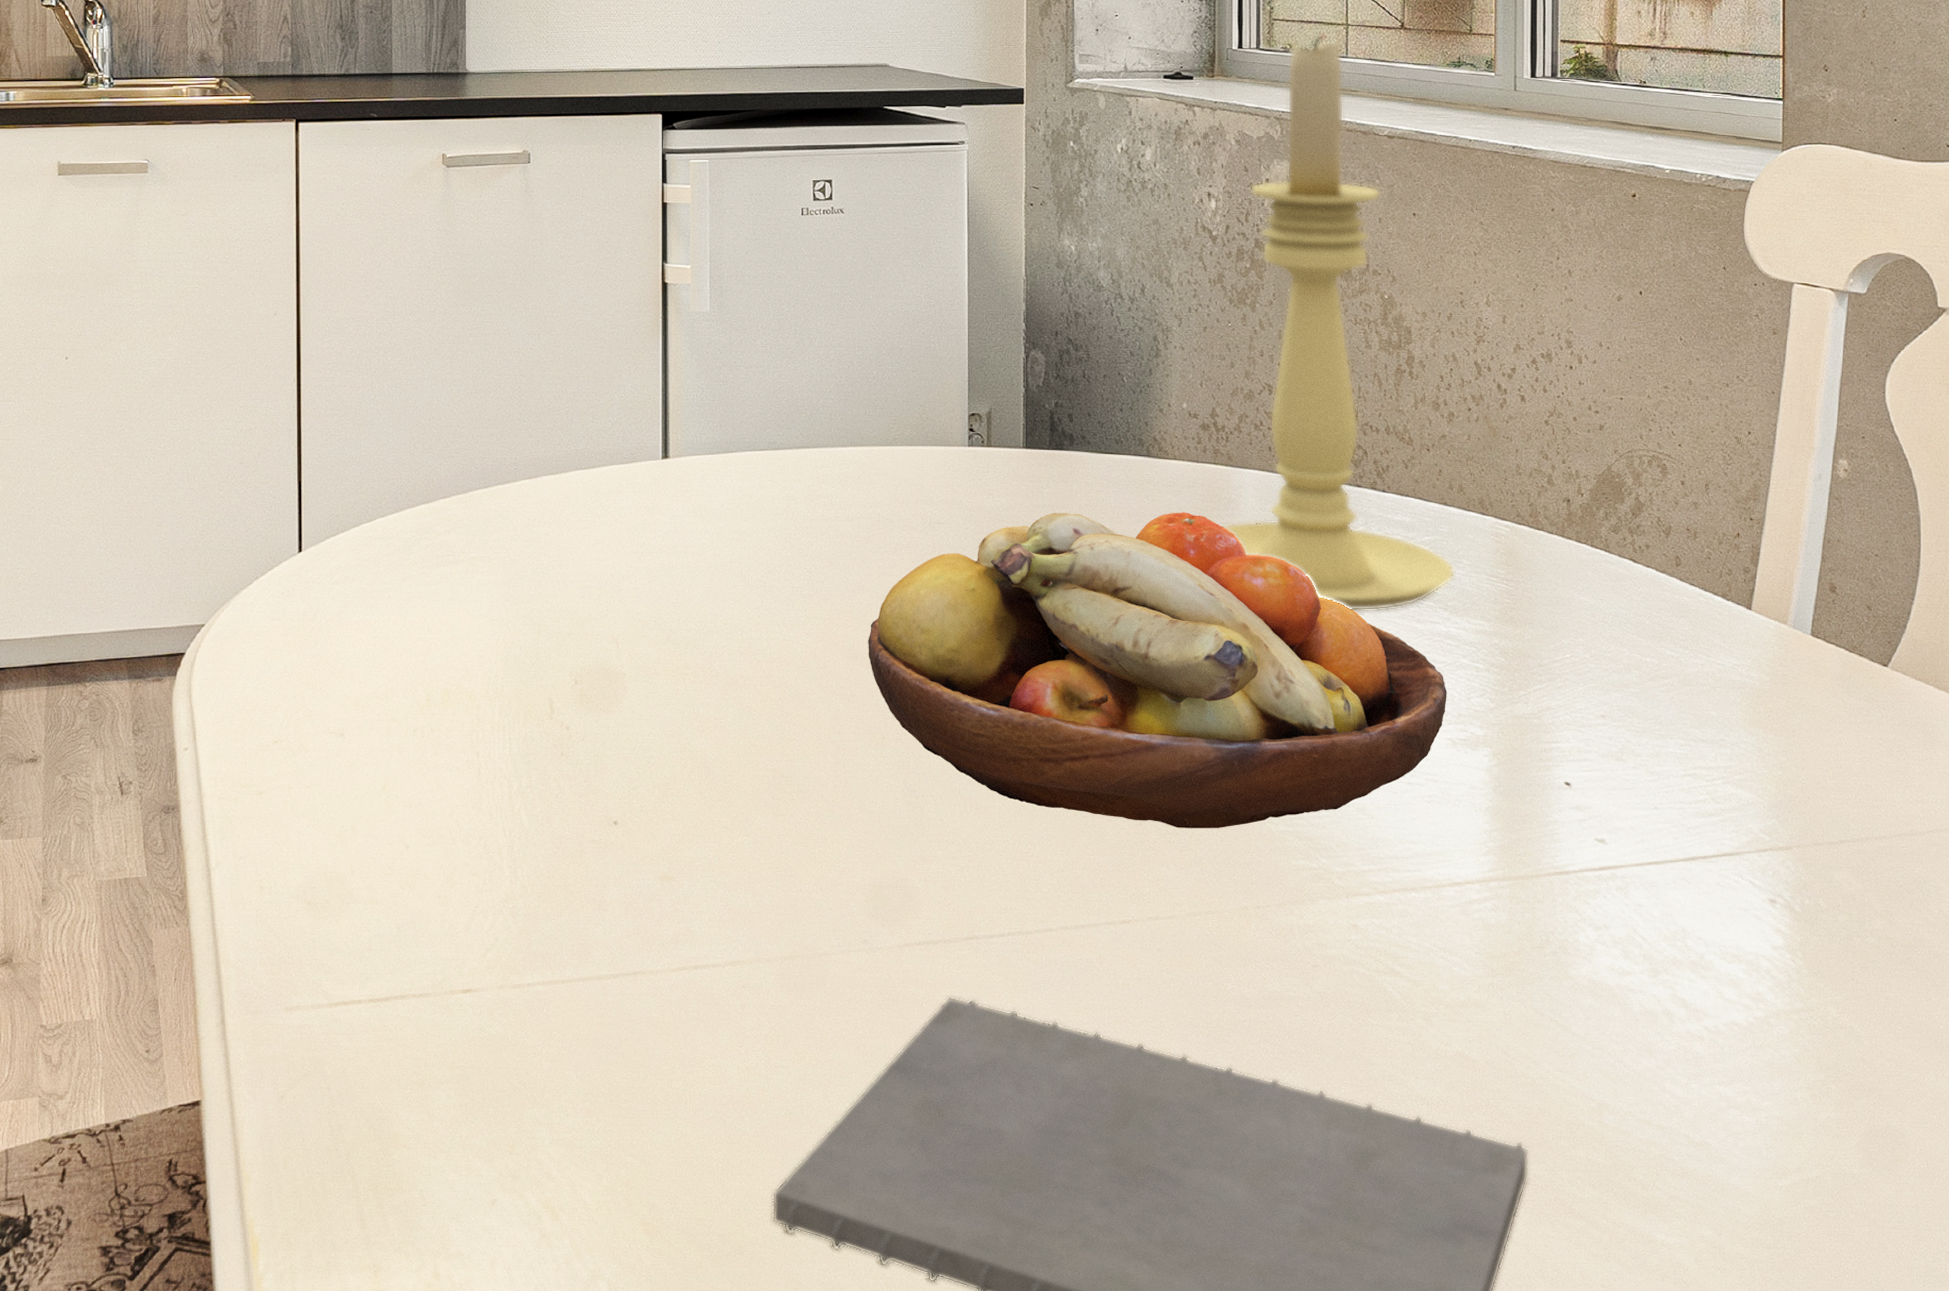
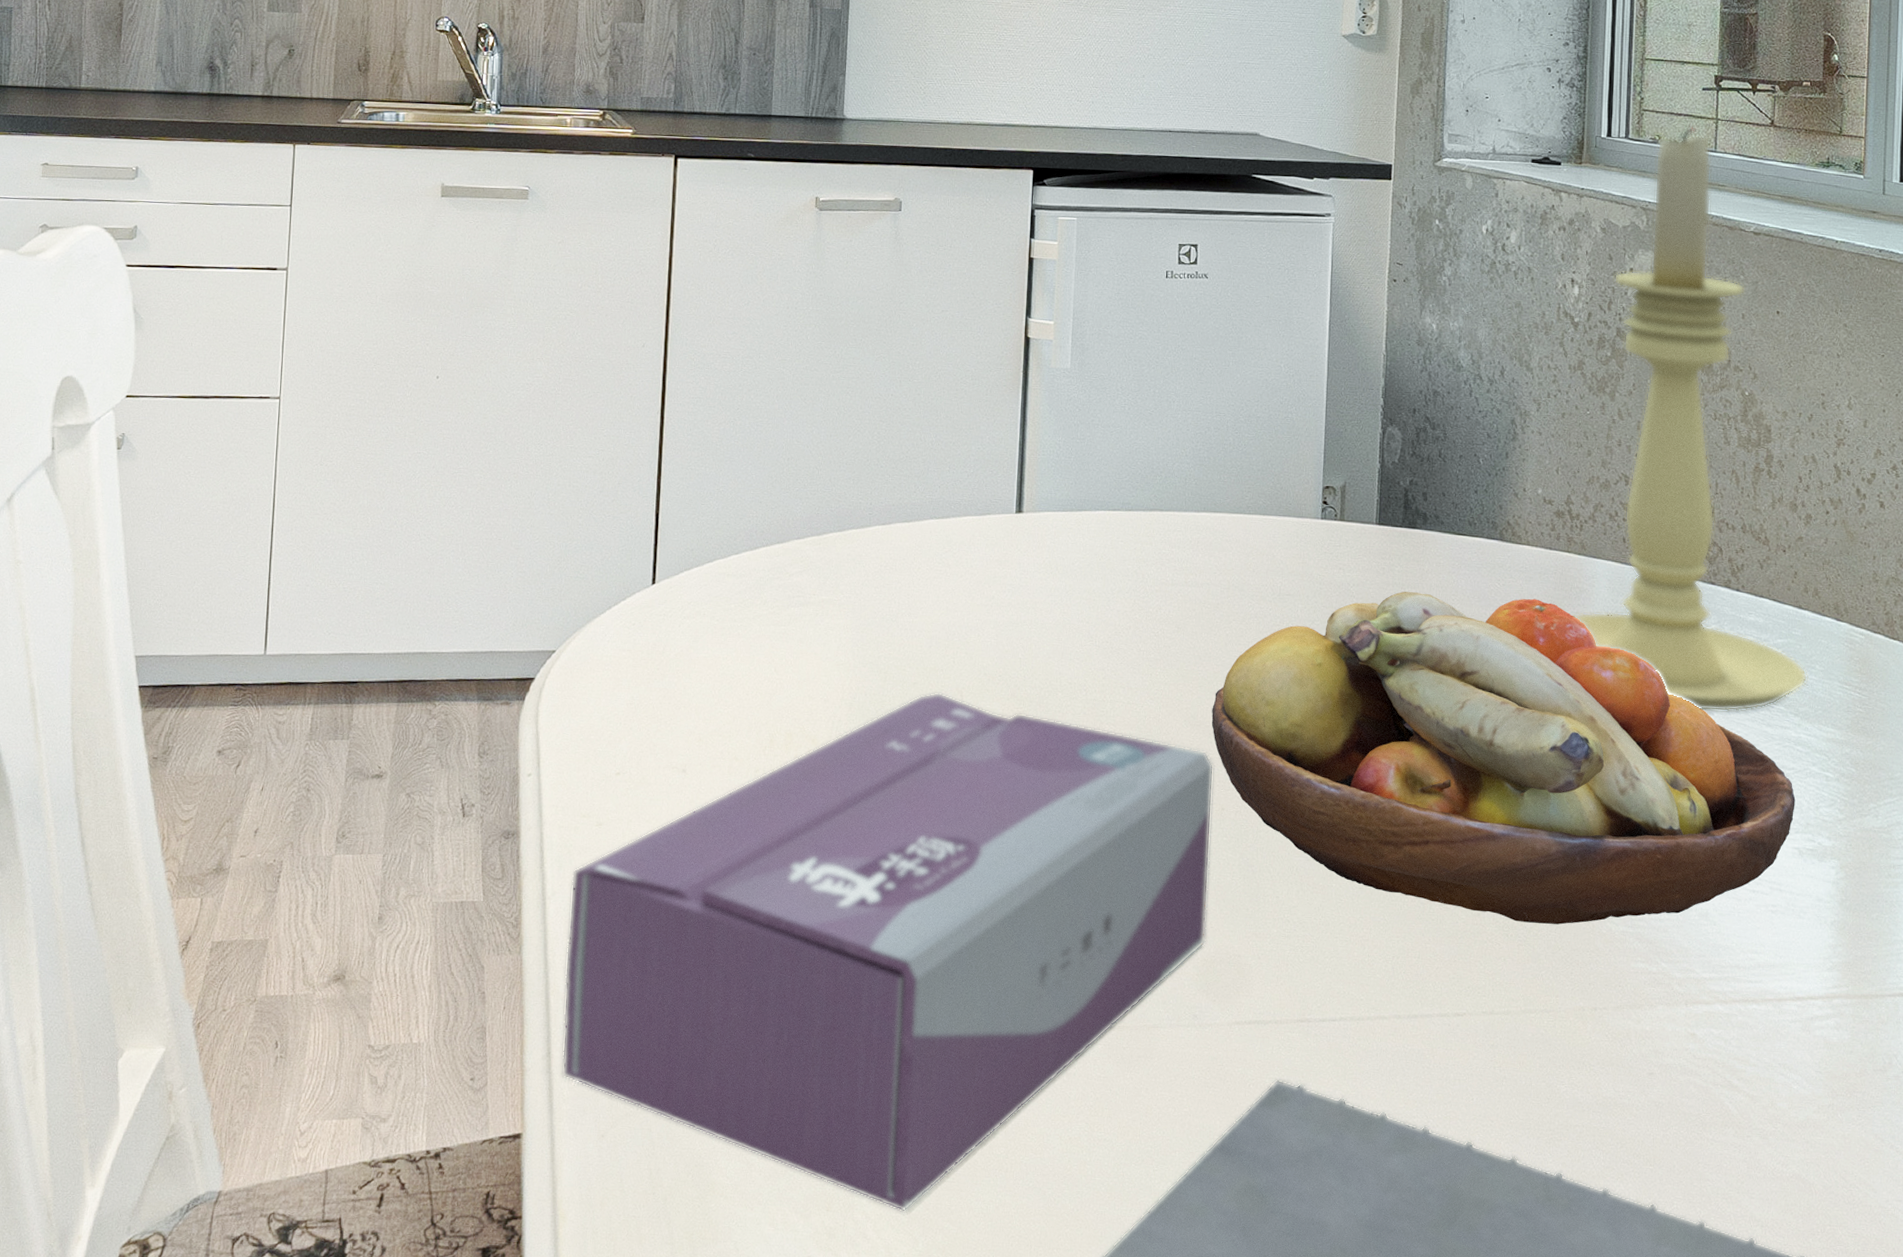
tissue box: none [234,641,873,1150] -> present [562,692,1214,1212]

